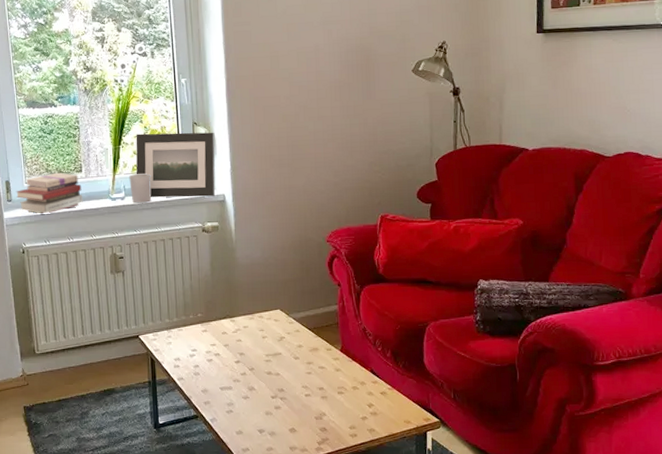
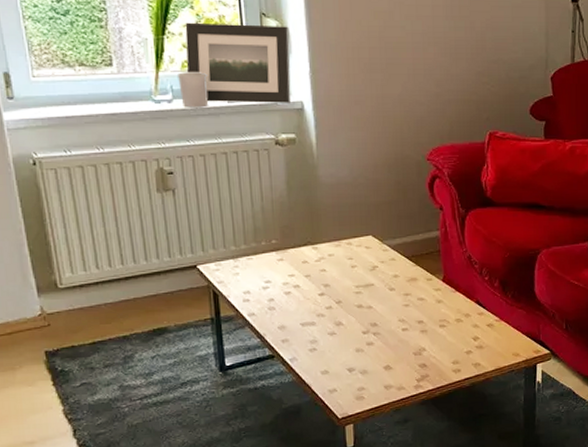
books: present [15,172,83,214] -> none [18,65,116,117]

